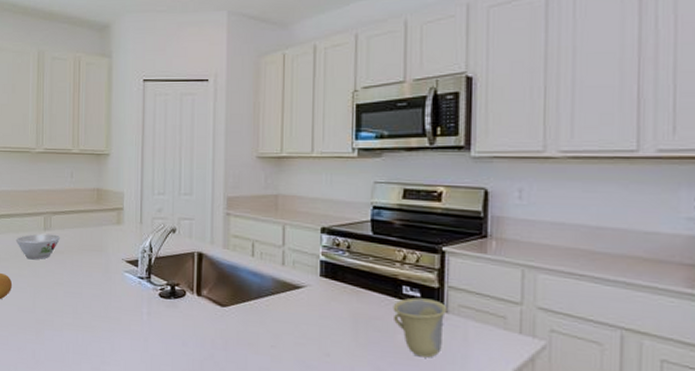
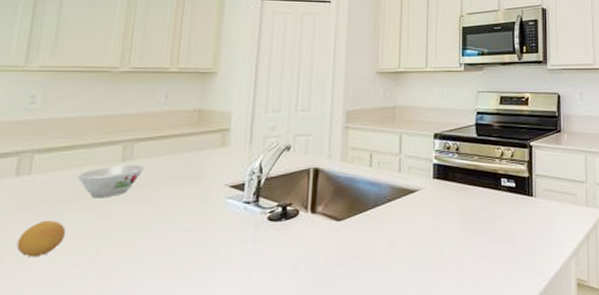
cup: present [393,297,448,358] -> none [494,187,536,239]

